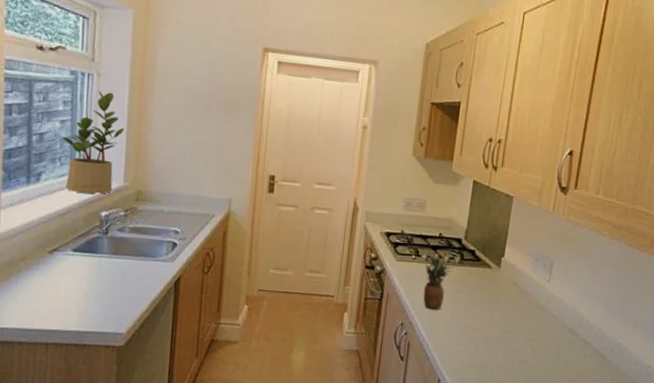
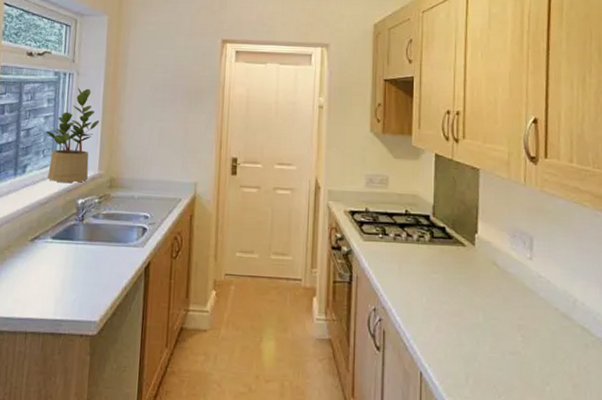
fruit: present [423,252,455,310] -> none [392,231,426,293]

